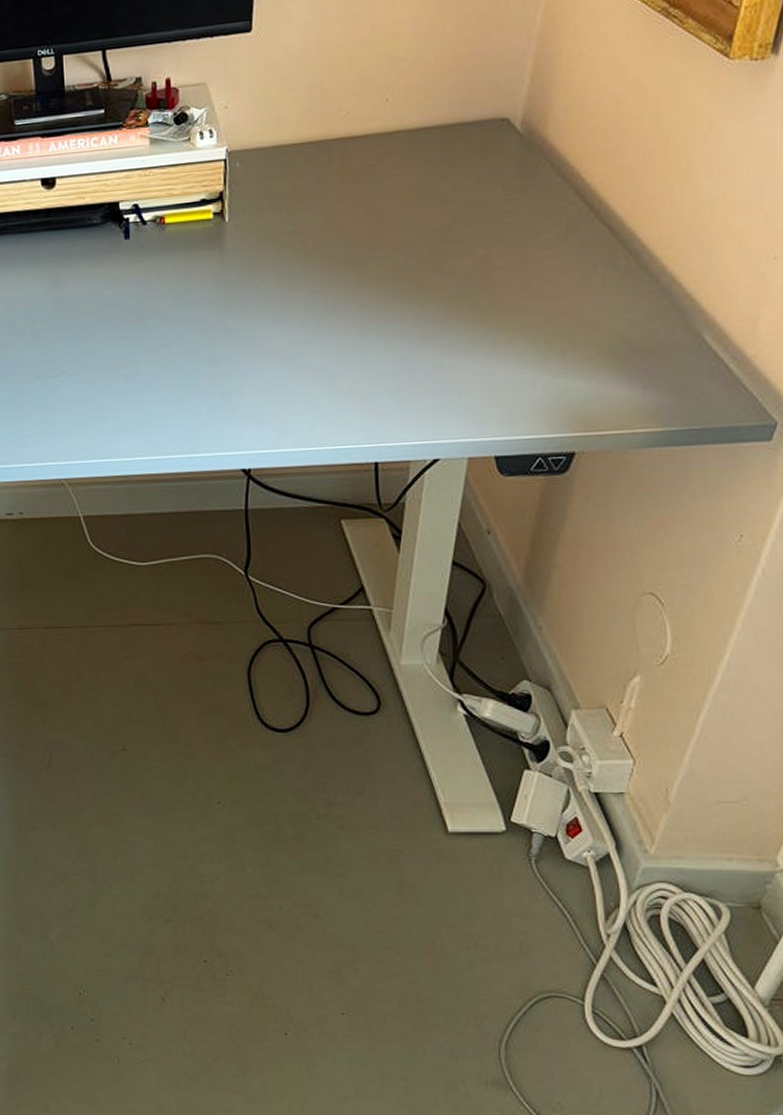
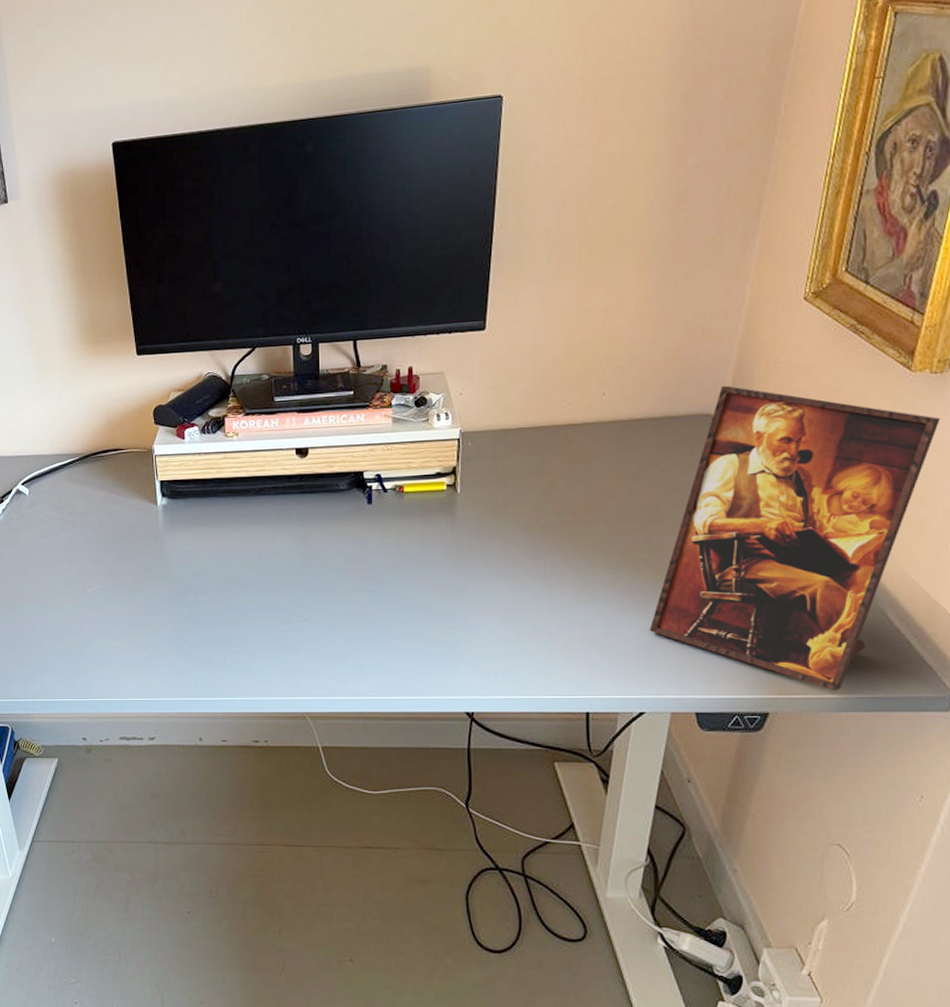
picture frame: none [442,84,762,425] -> present [649,385,941,691]

